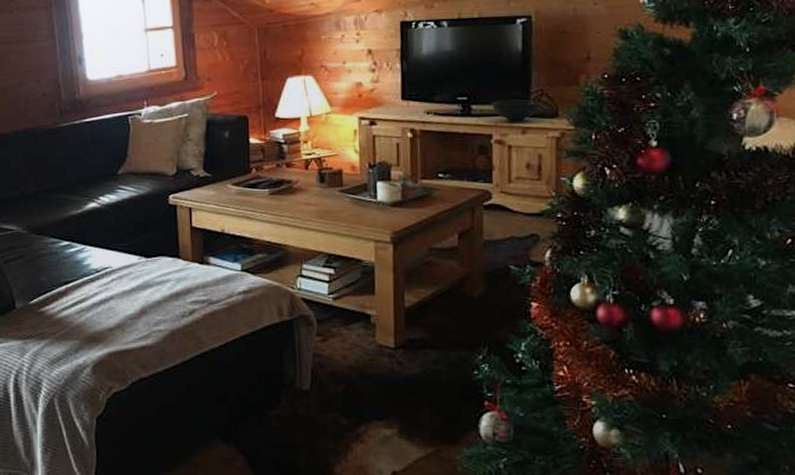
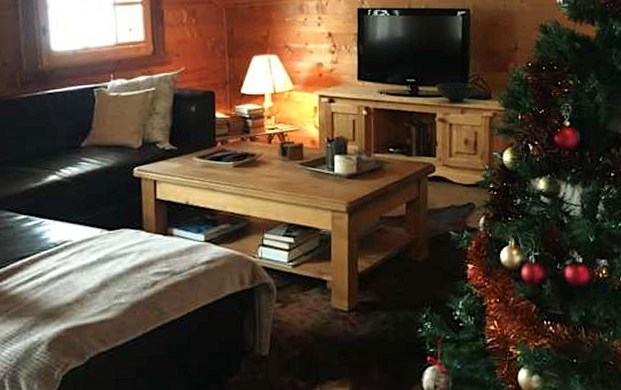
books: none [452,140,493,182] -> present [401,118,436,156]

